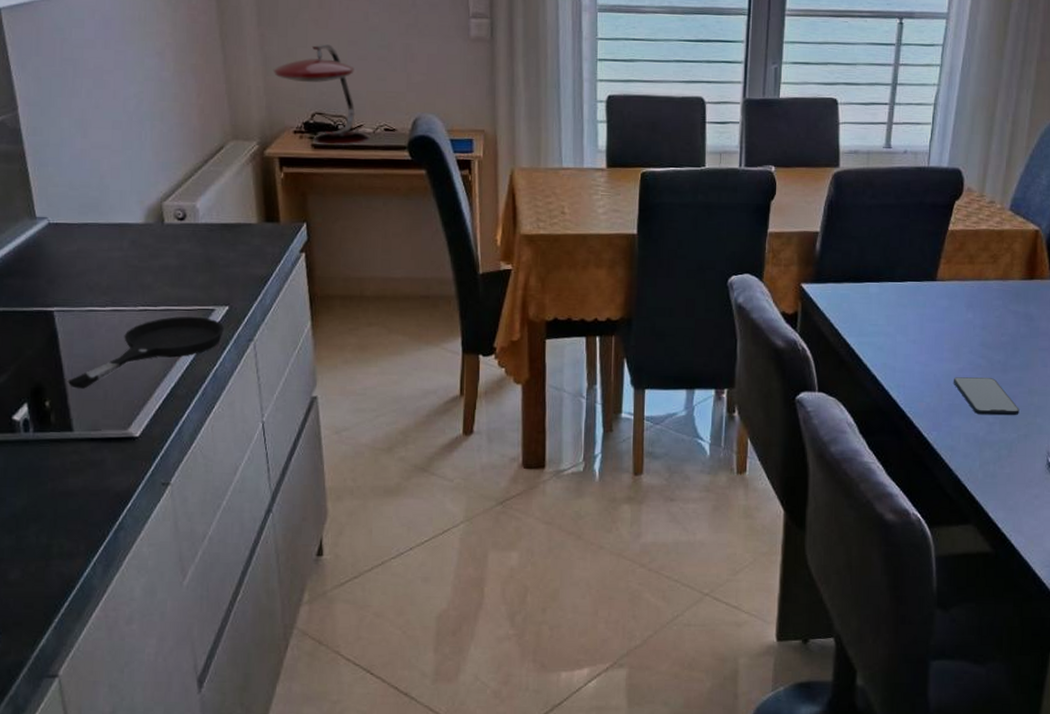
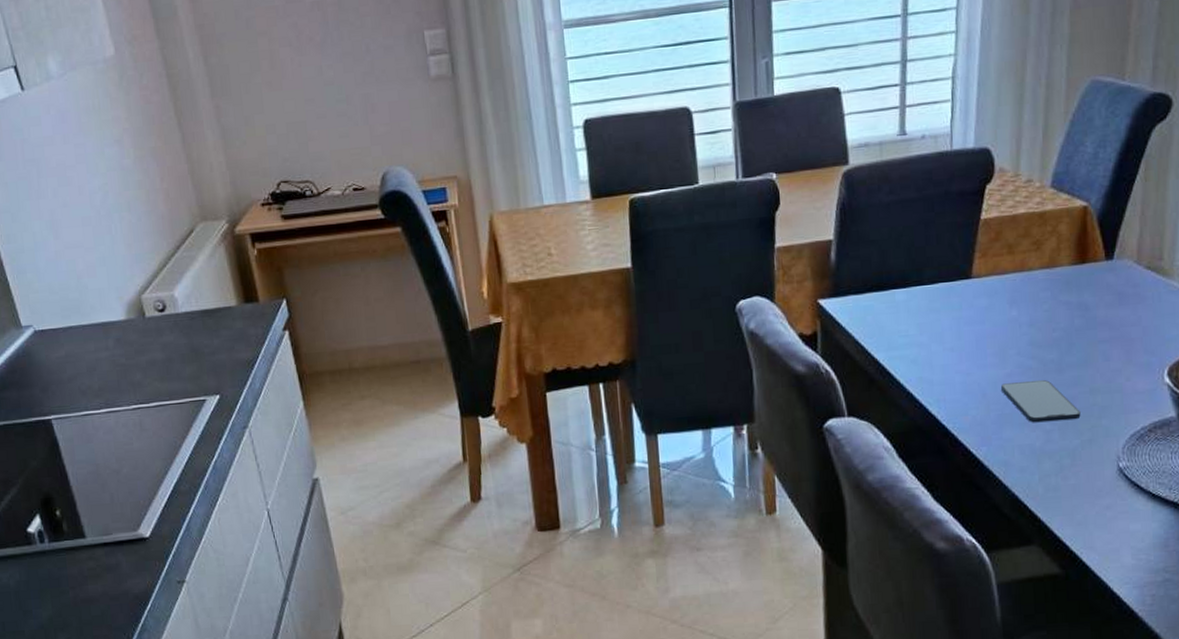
frying pan: present [67,316,225,389] -> none [74,409,219,495]
desk lamp: present [273,44,371,145] -> none [232,106,340,214]

